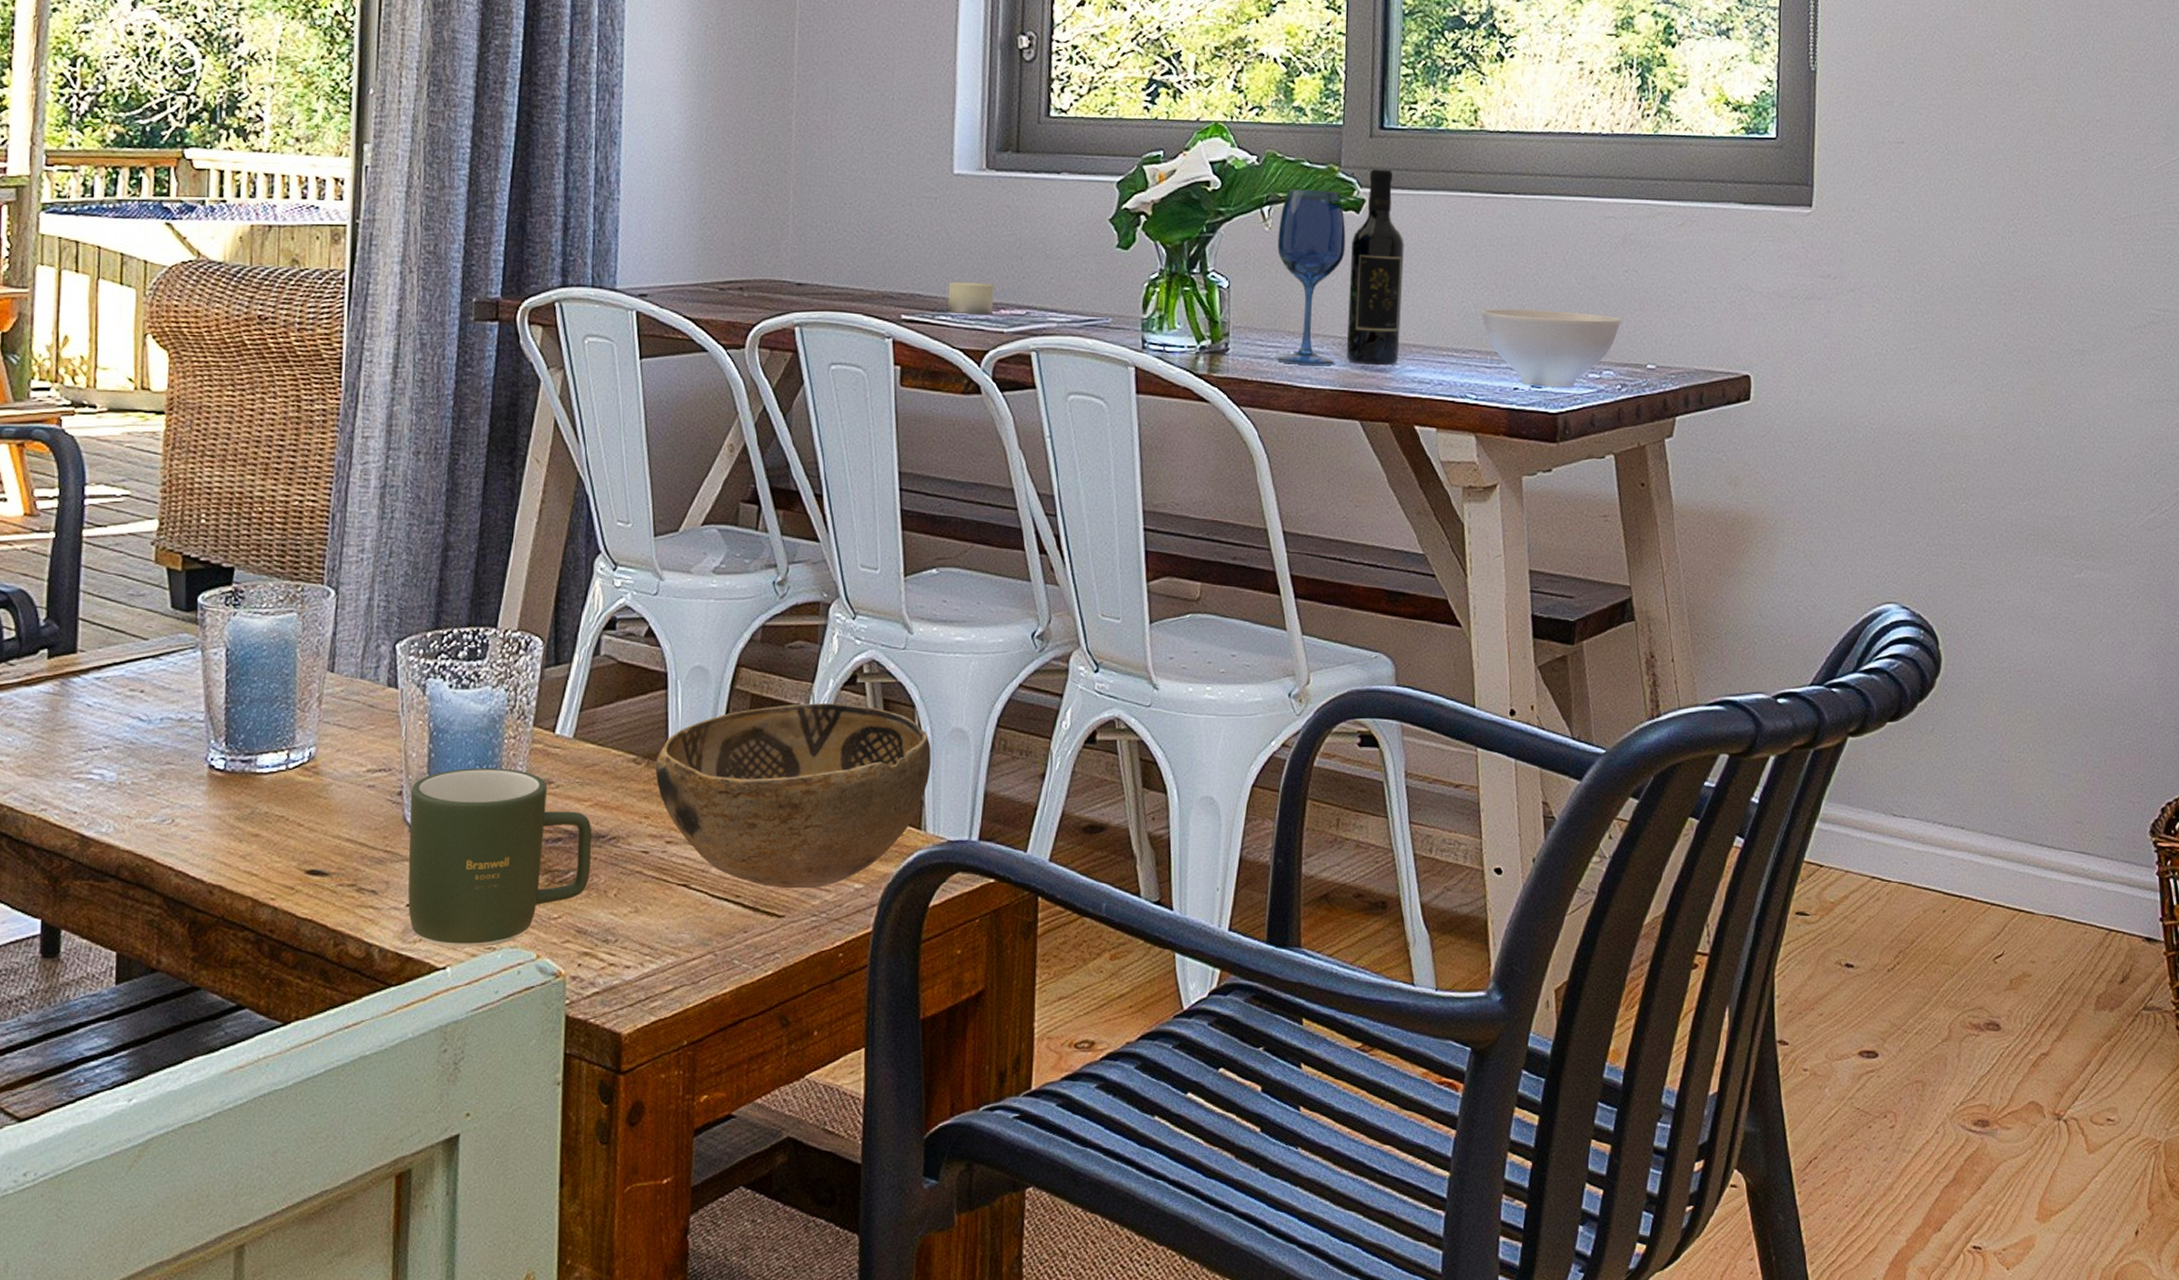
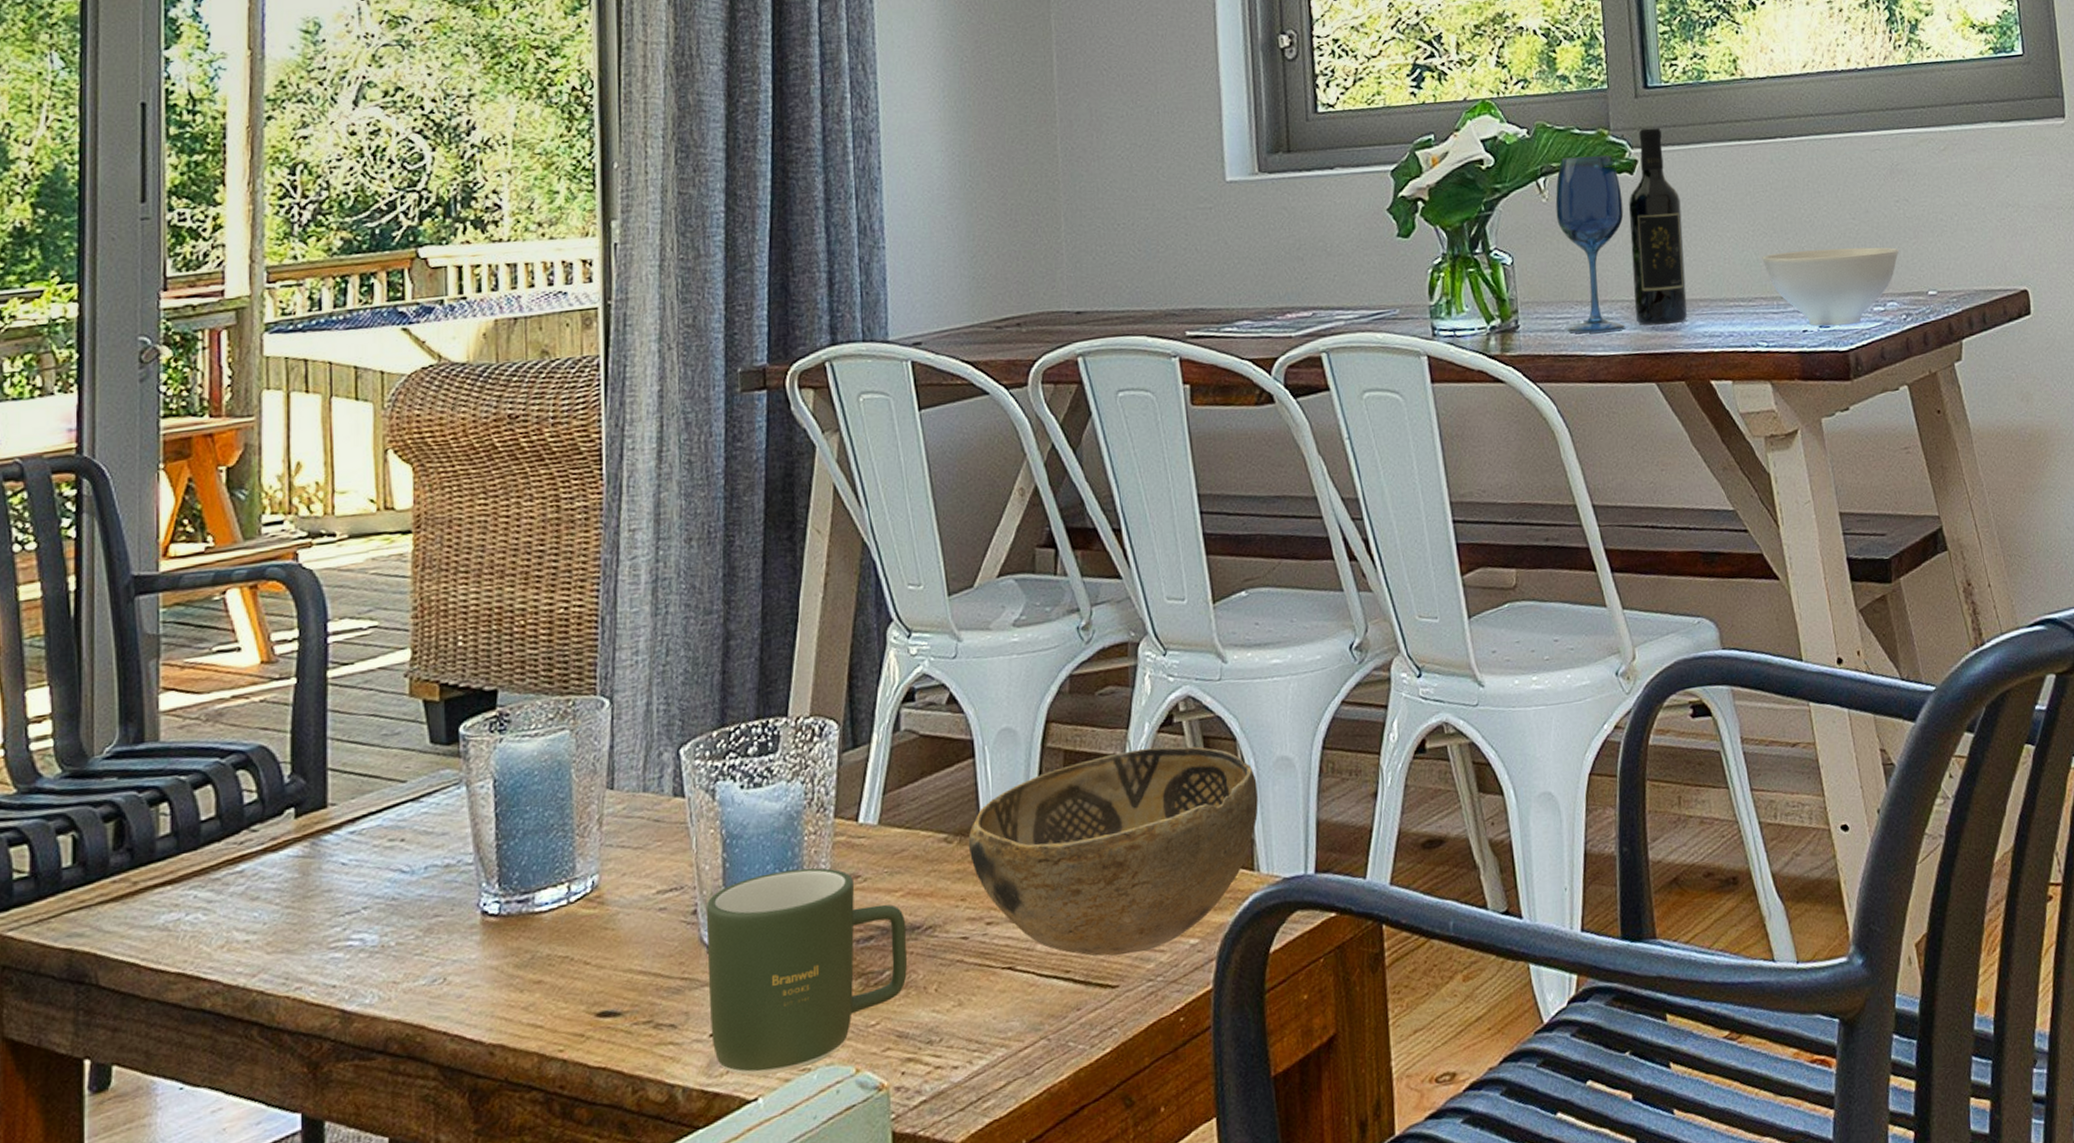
candle: present [947,281,994,315] -> none [1231,288,1279,324]

